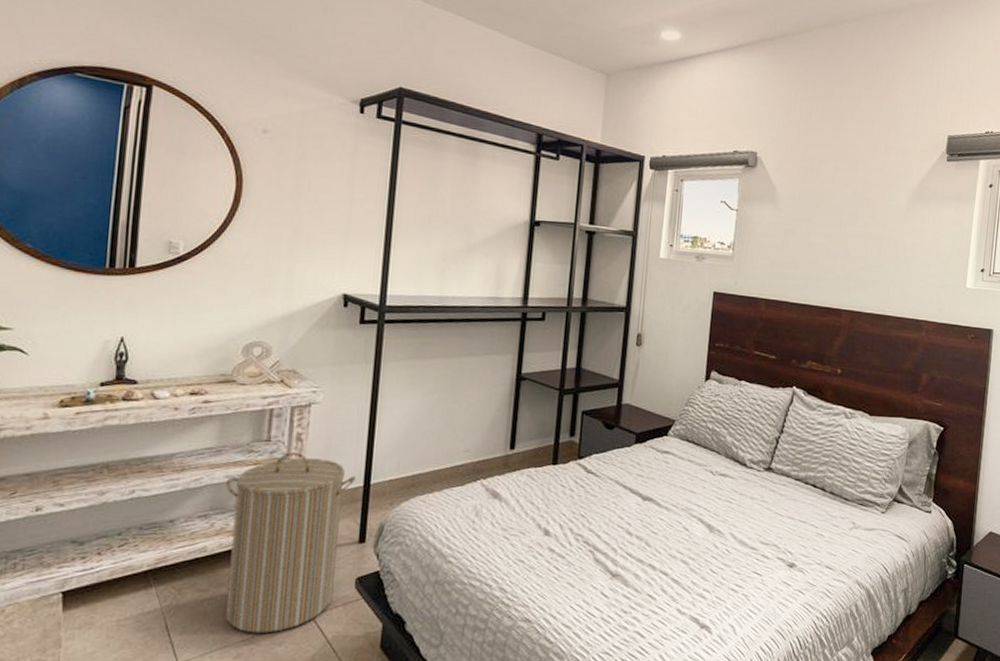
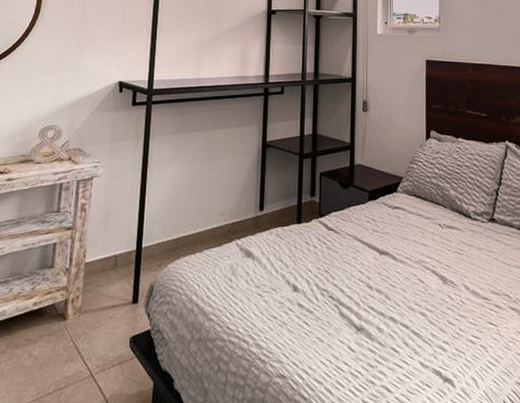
laundry hamper: present [225,452,356,633] -> none [19,221,130,393]

